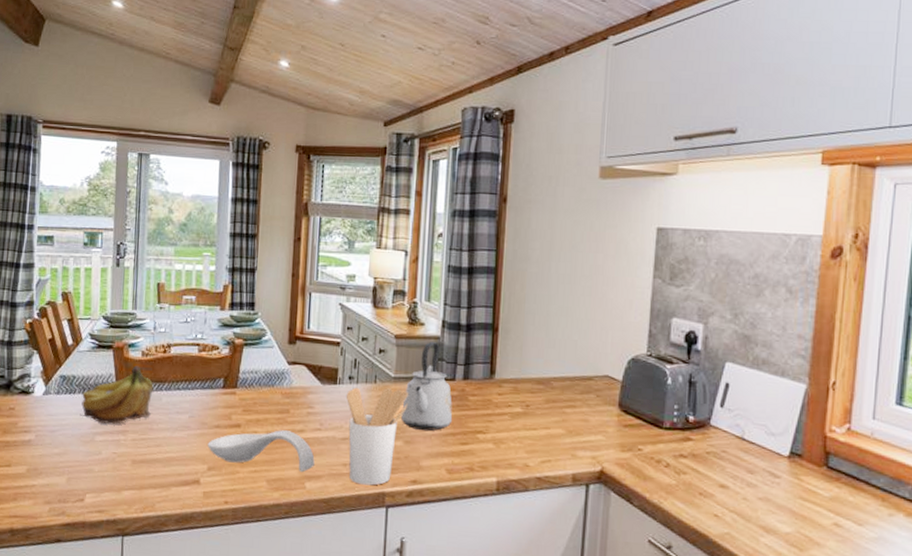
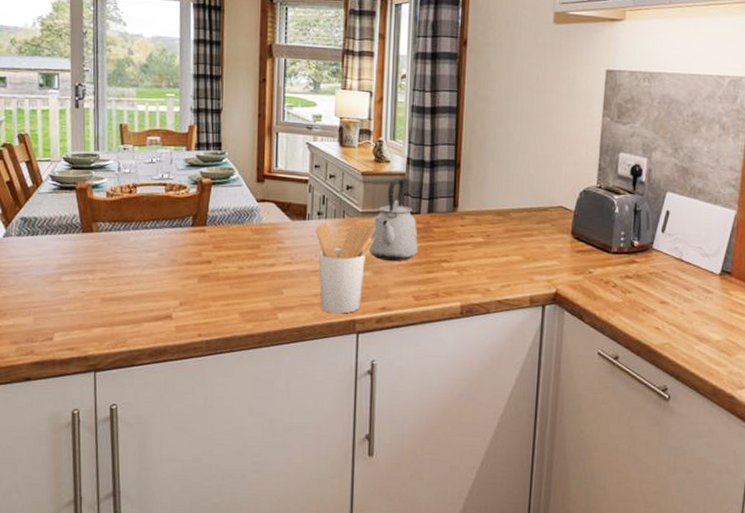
fruit: present [80,365,154,424] -> none [44,206,120,264]
spoon rest: present [207,430,315,473] -> none [178,265,286,304]

